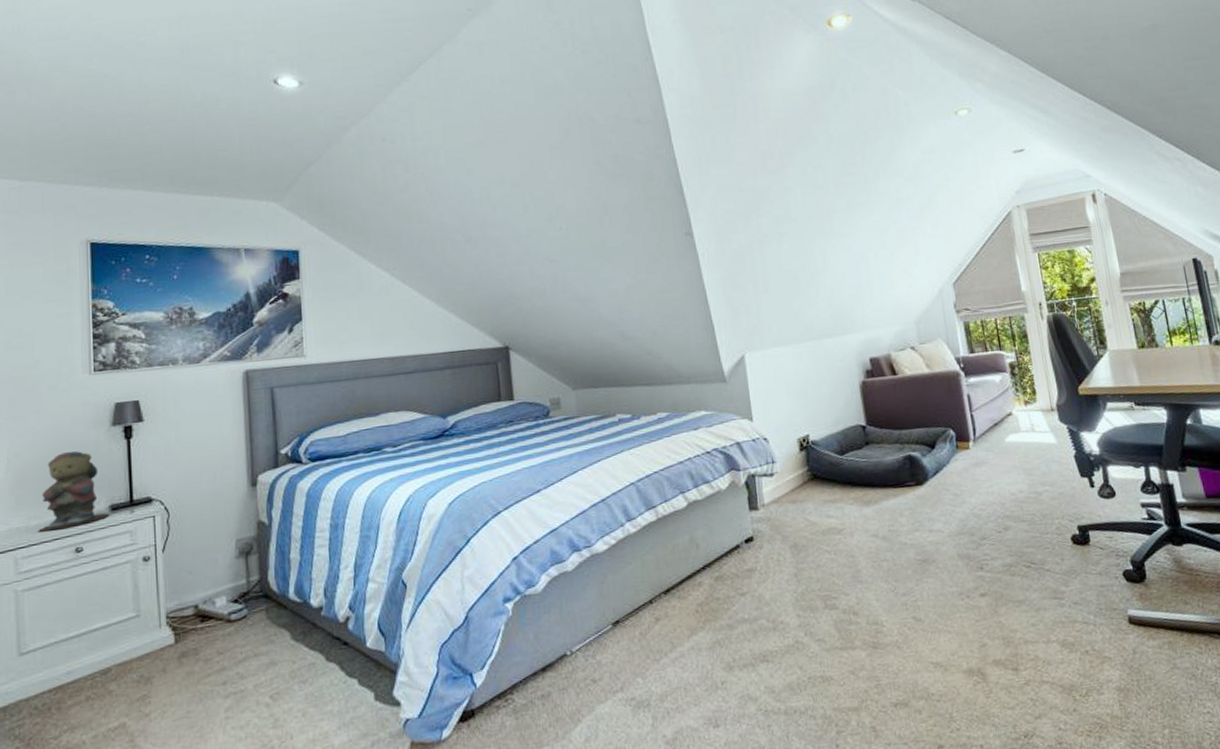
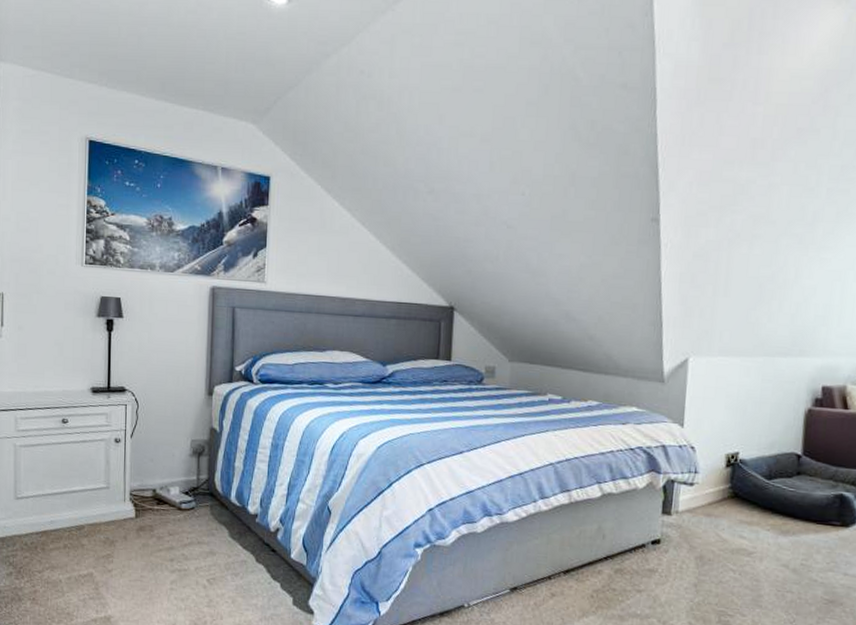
teddy bear: present [38,451,110,532] -> none [34,333,91,401]

